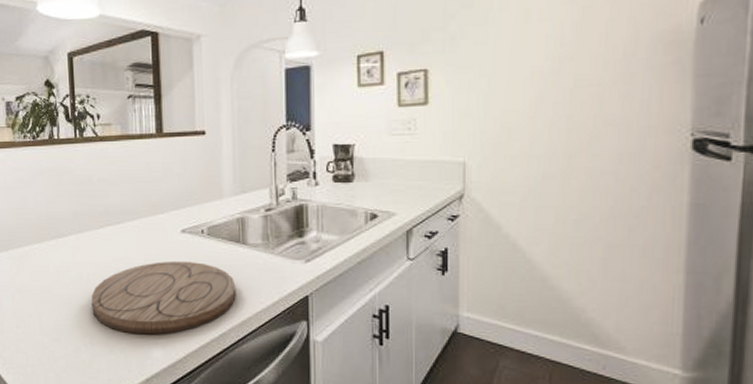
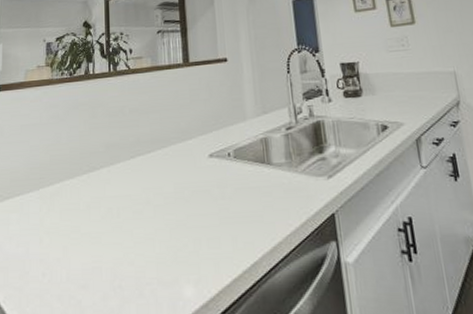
cutting board: present [91,260,236,335] -> none [121,186,265,272]

